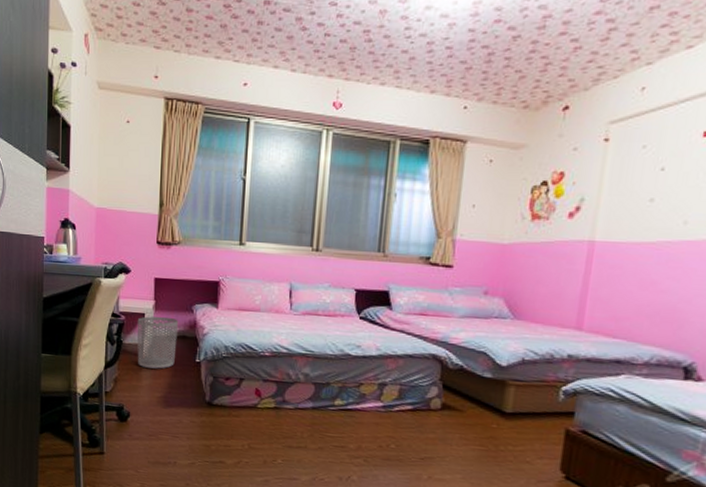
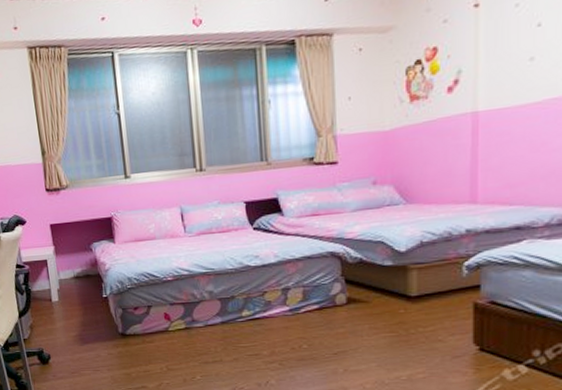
waste bin: present [137,316,178,369] -> none [41,259,84,311]

